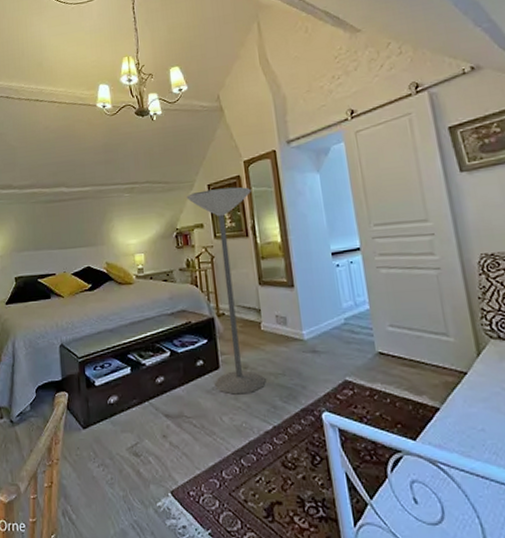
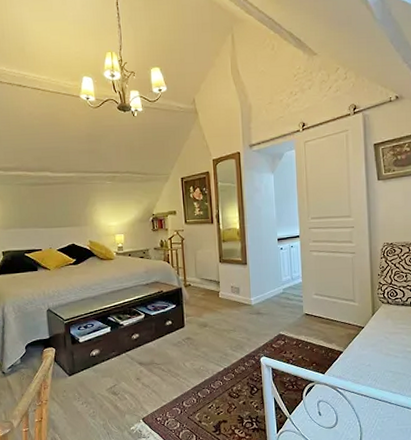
floor lamp: present [186,187,266,395] -> none [162,181,221,346]

